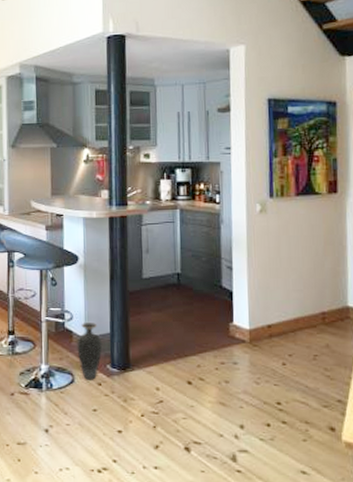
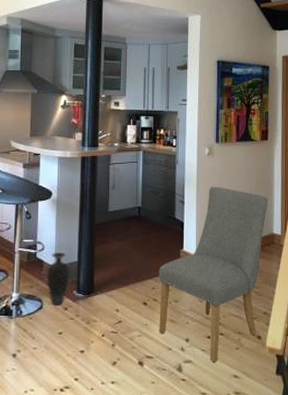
chair: none [205,249,340,454] -> present [159,186,268,362]

